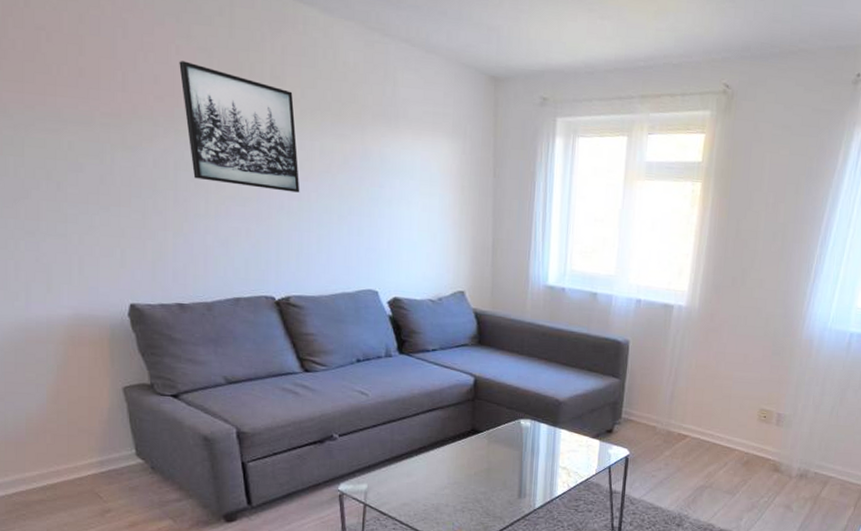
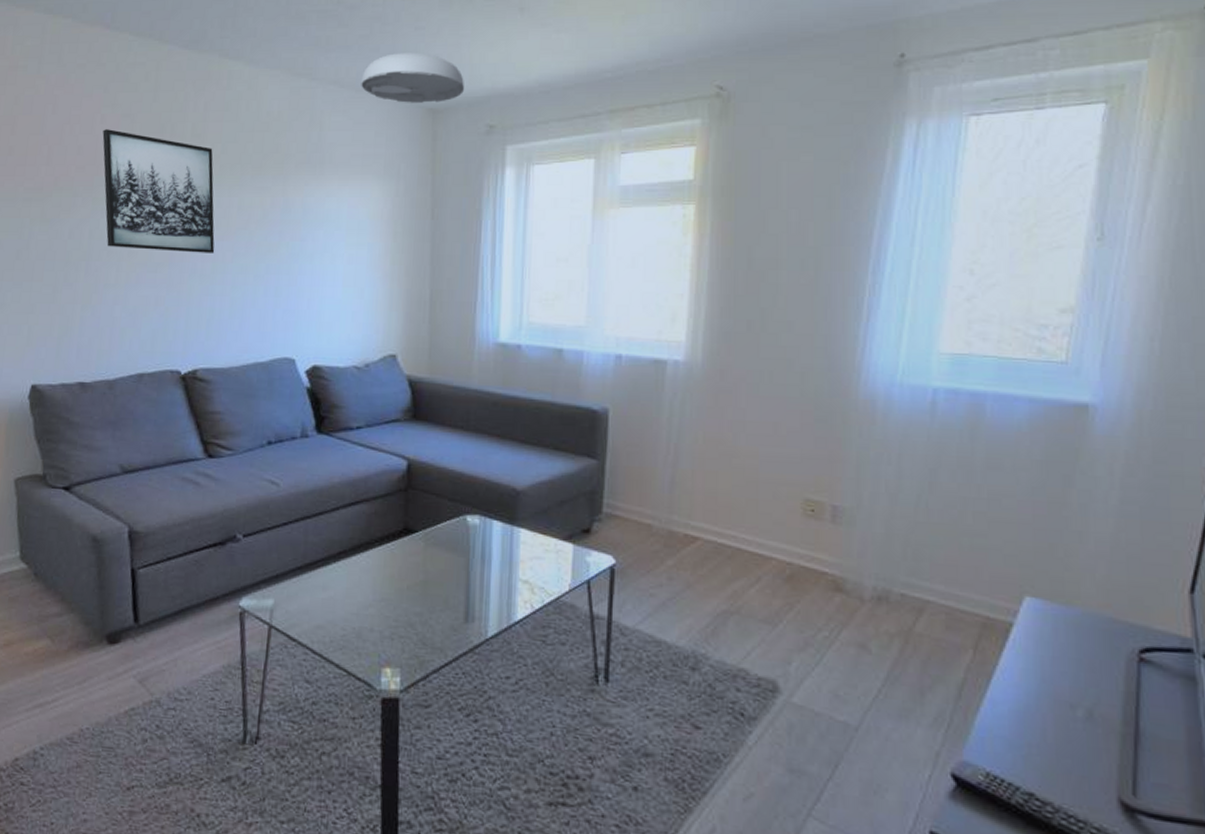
ceiling light: none [430,19,523,72] -> present [361,53,465,103]

